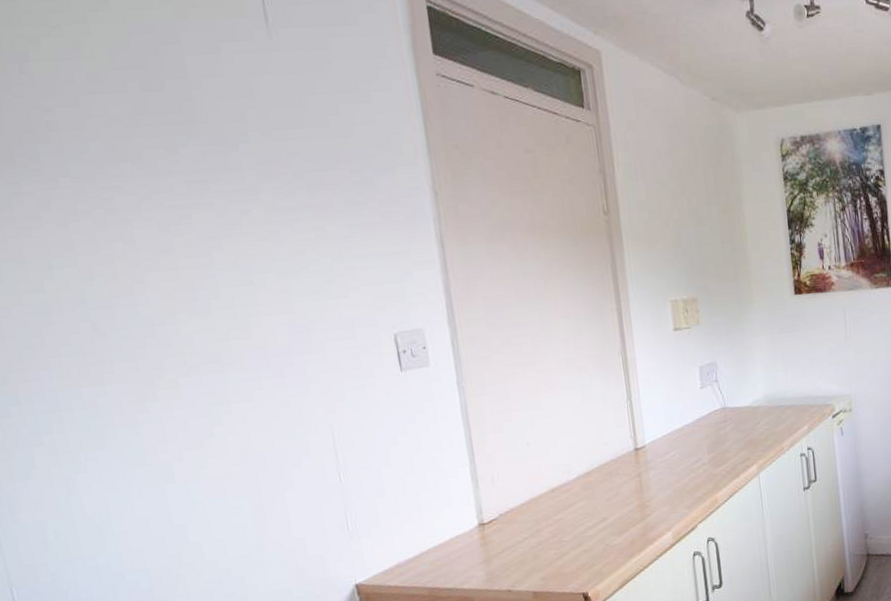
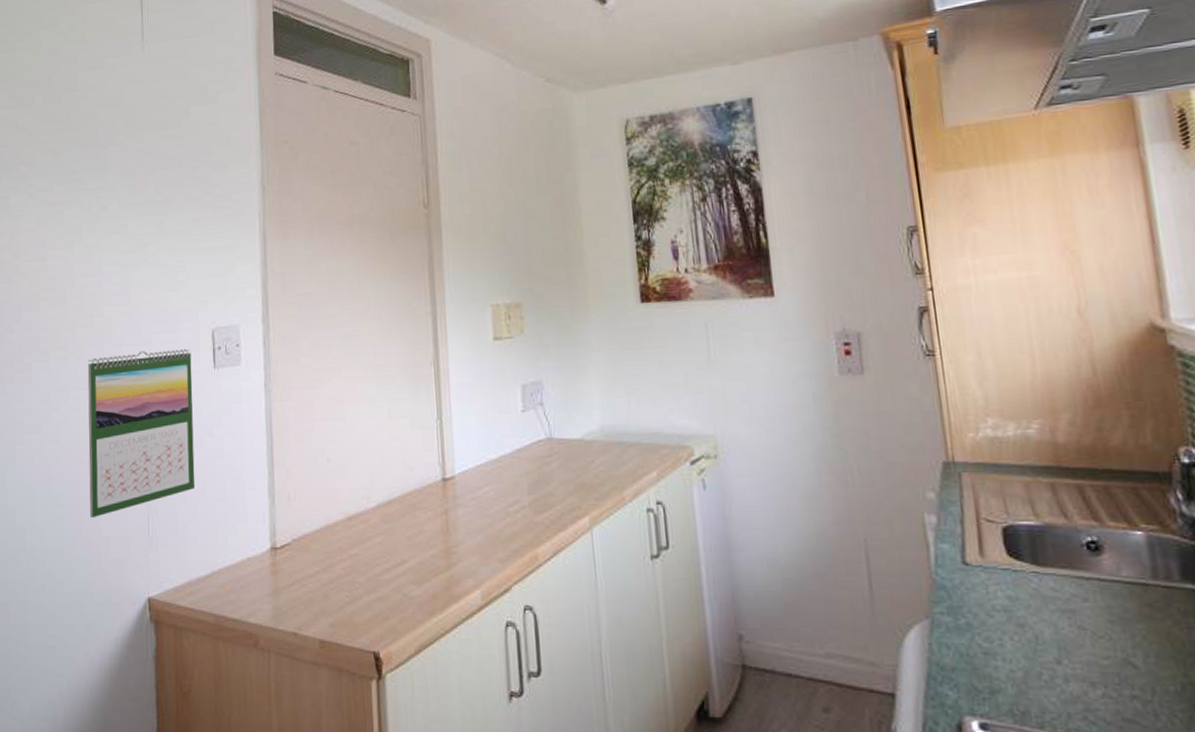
calendar: none [250,354,394,523] -> present [87,349,196,519]

